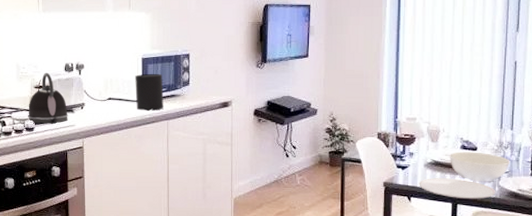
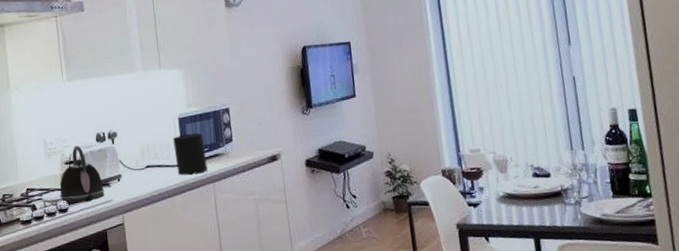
plate: present [418,178,496,199] -> none [494,210,579,233]
bowl: present [450,151,510,182] -> none [522,178,589,212]

